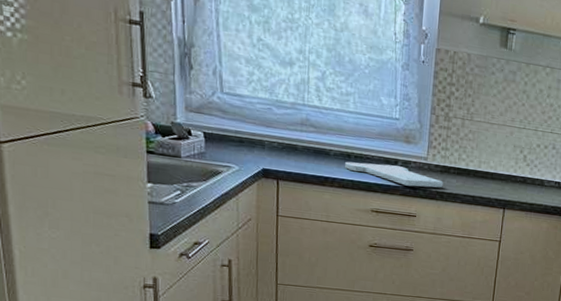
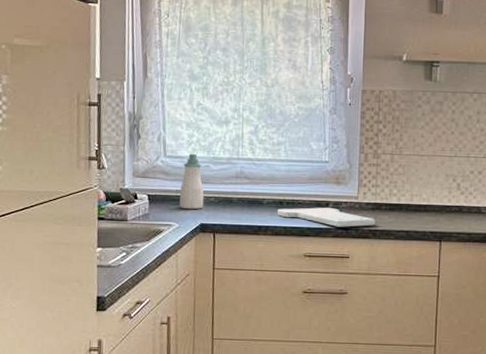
soap bottle: none [239,92,267,153] -> present [179,153,204,210]

